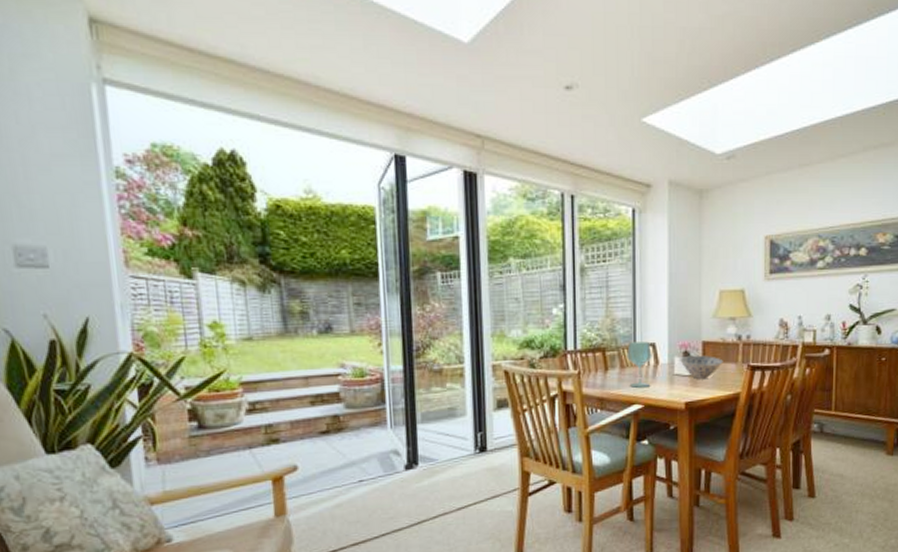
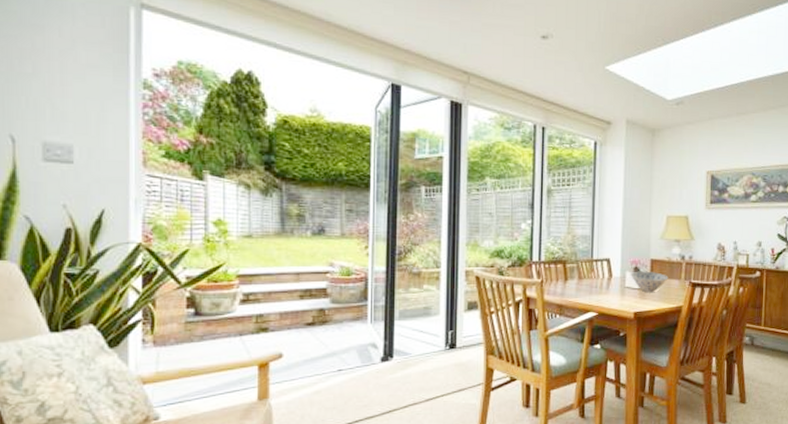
wine glass: present [627,341,652,388] -> none [584,257,607,297]

